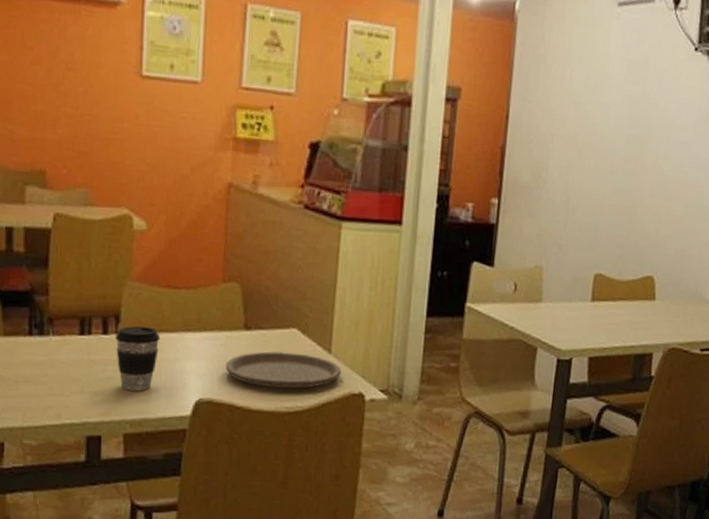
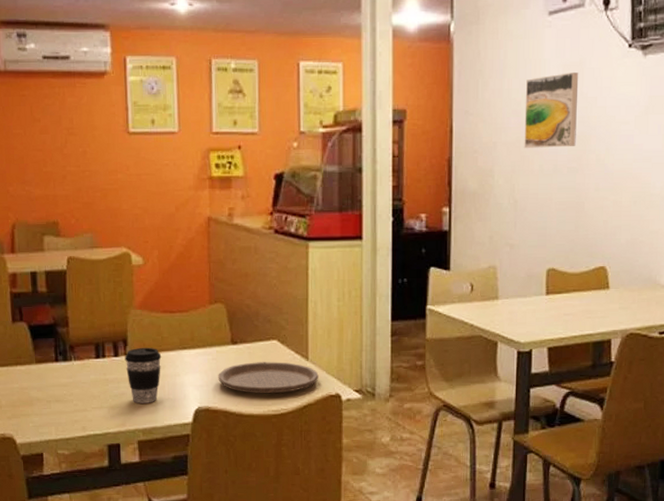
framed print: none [581,69,644,148] -> present [524,73,579,148]

